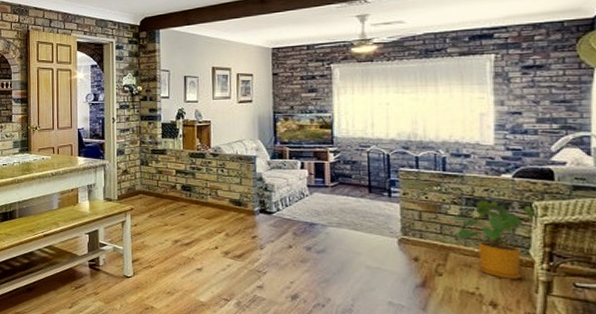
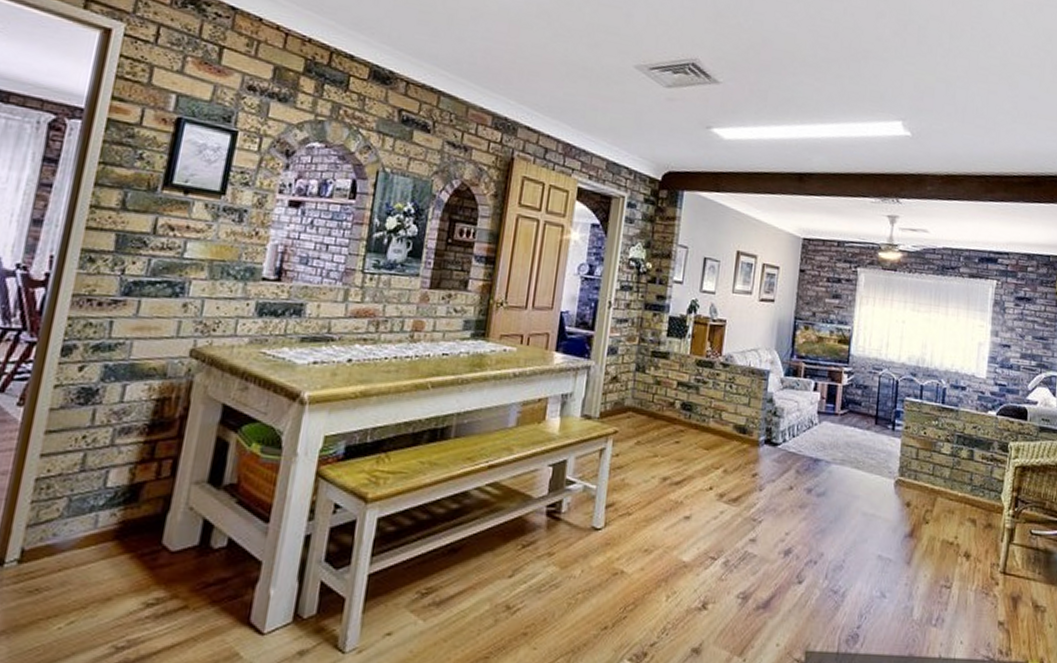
house plant: present [451,200,536,280] -> none [943,439,1010,527]

